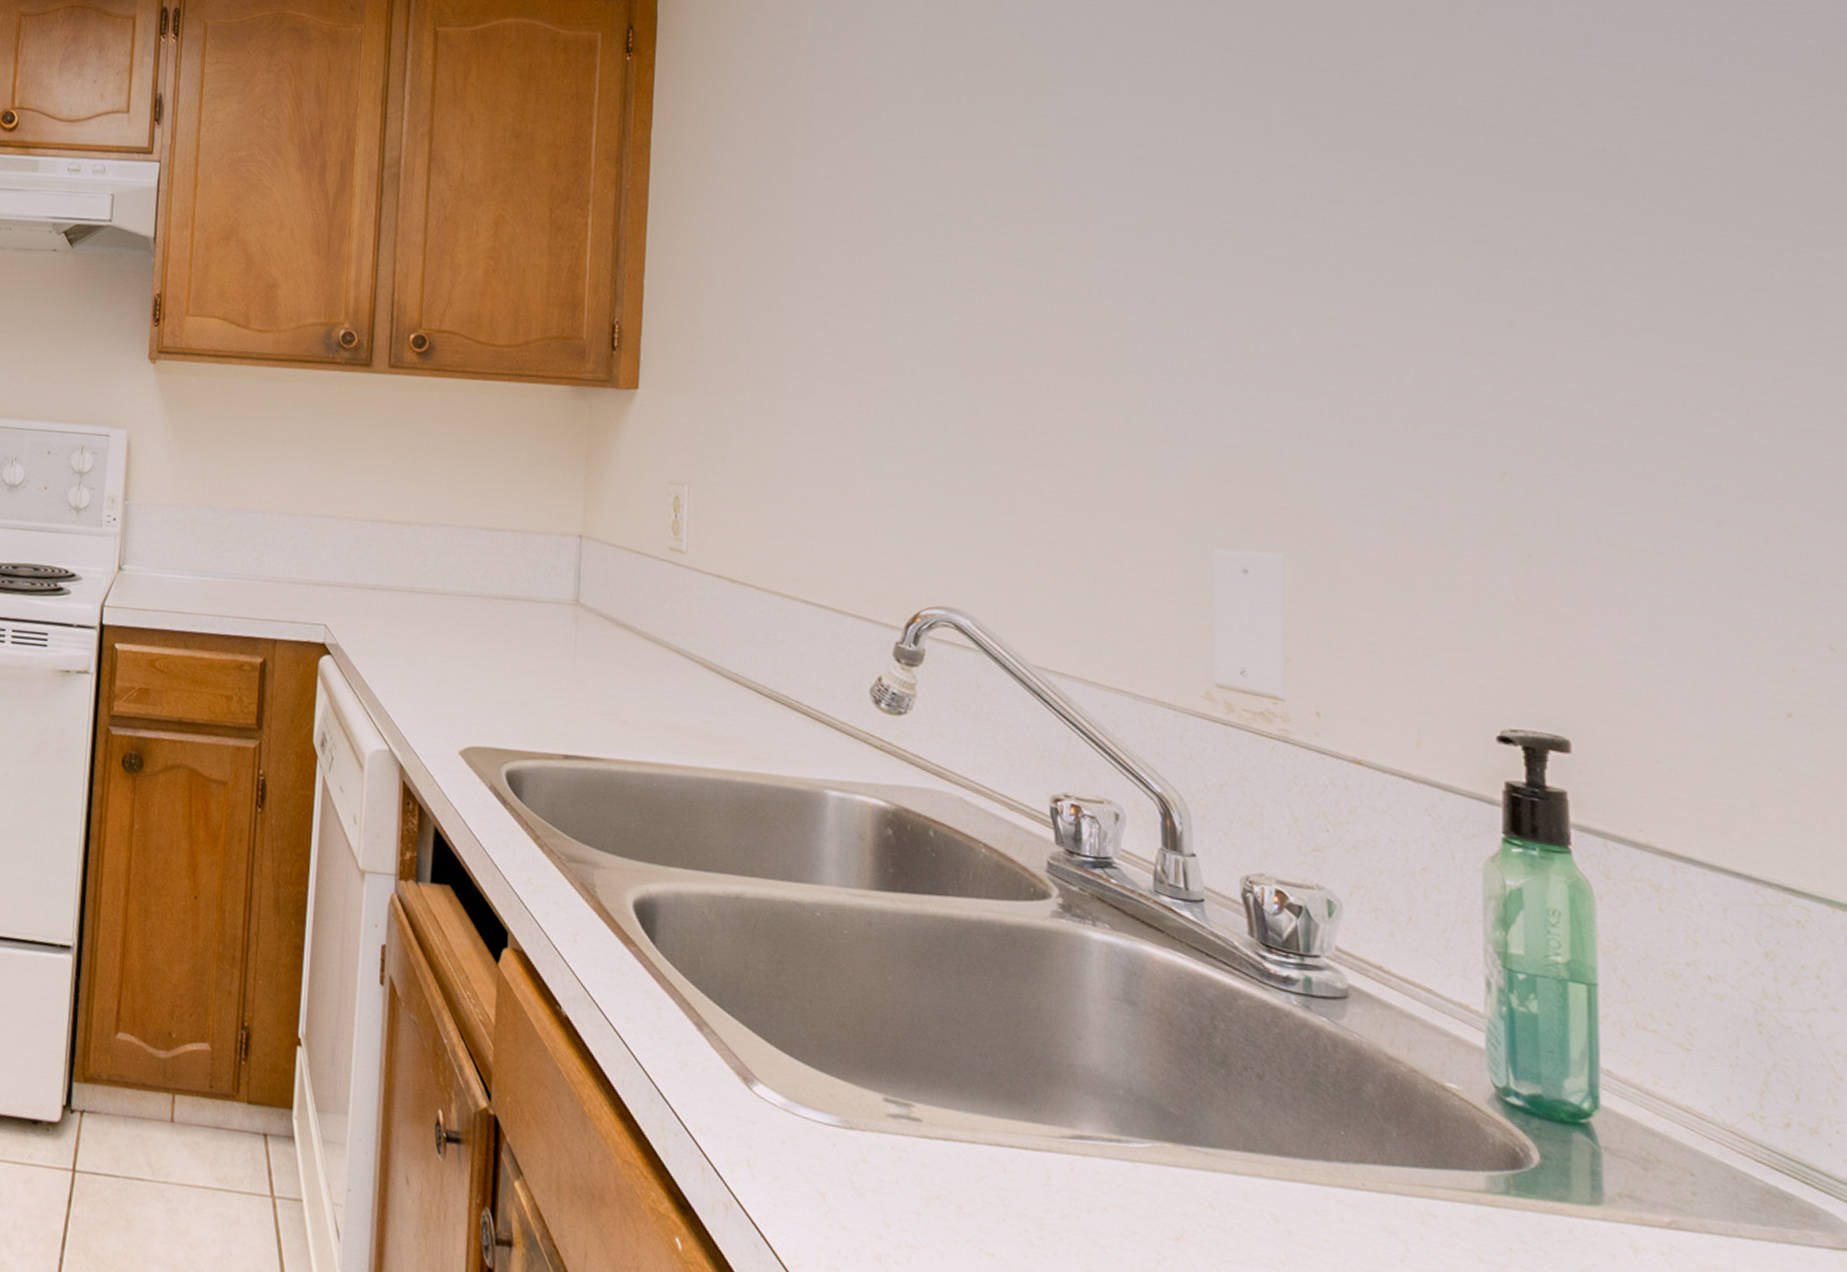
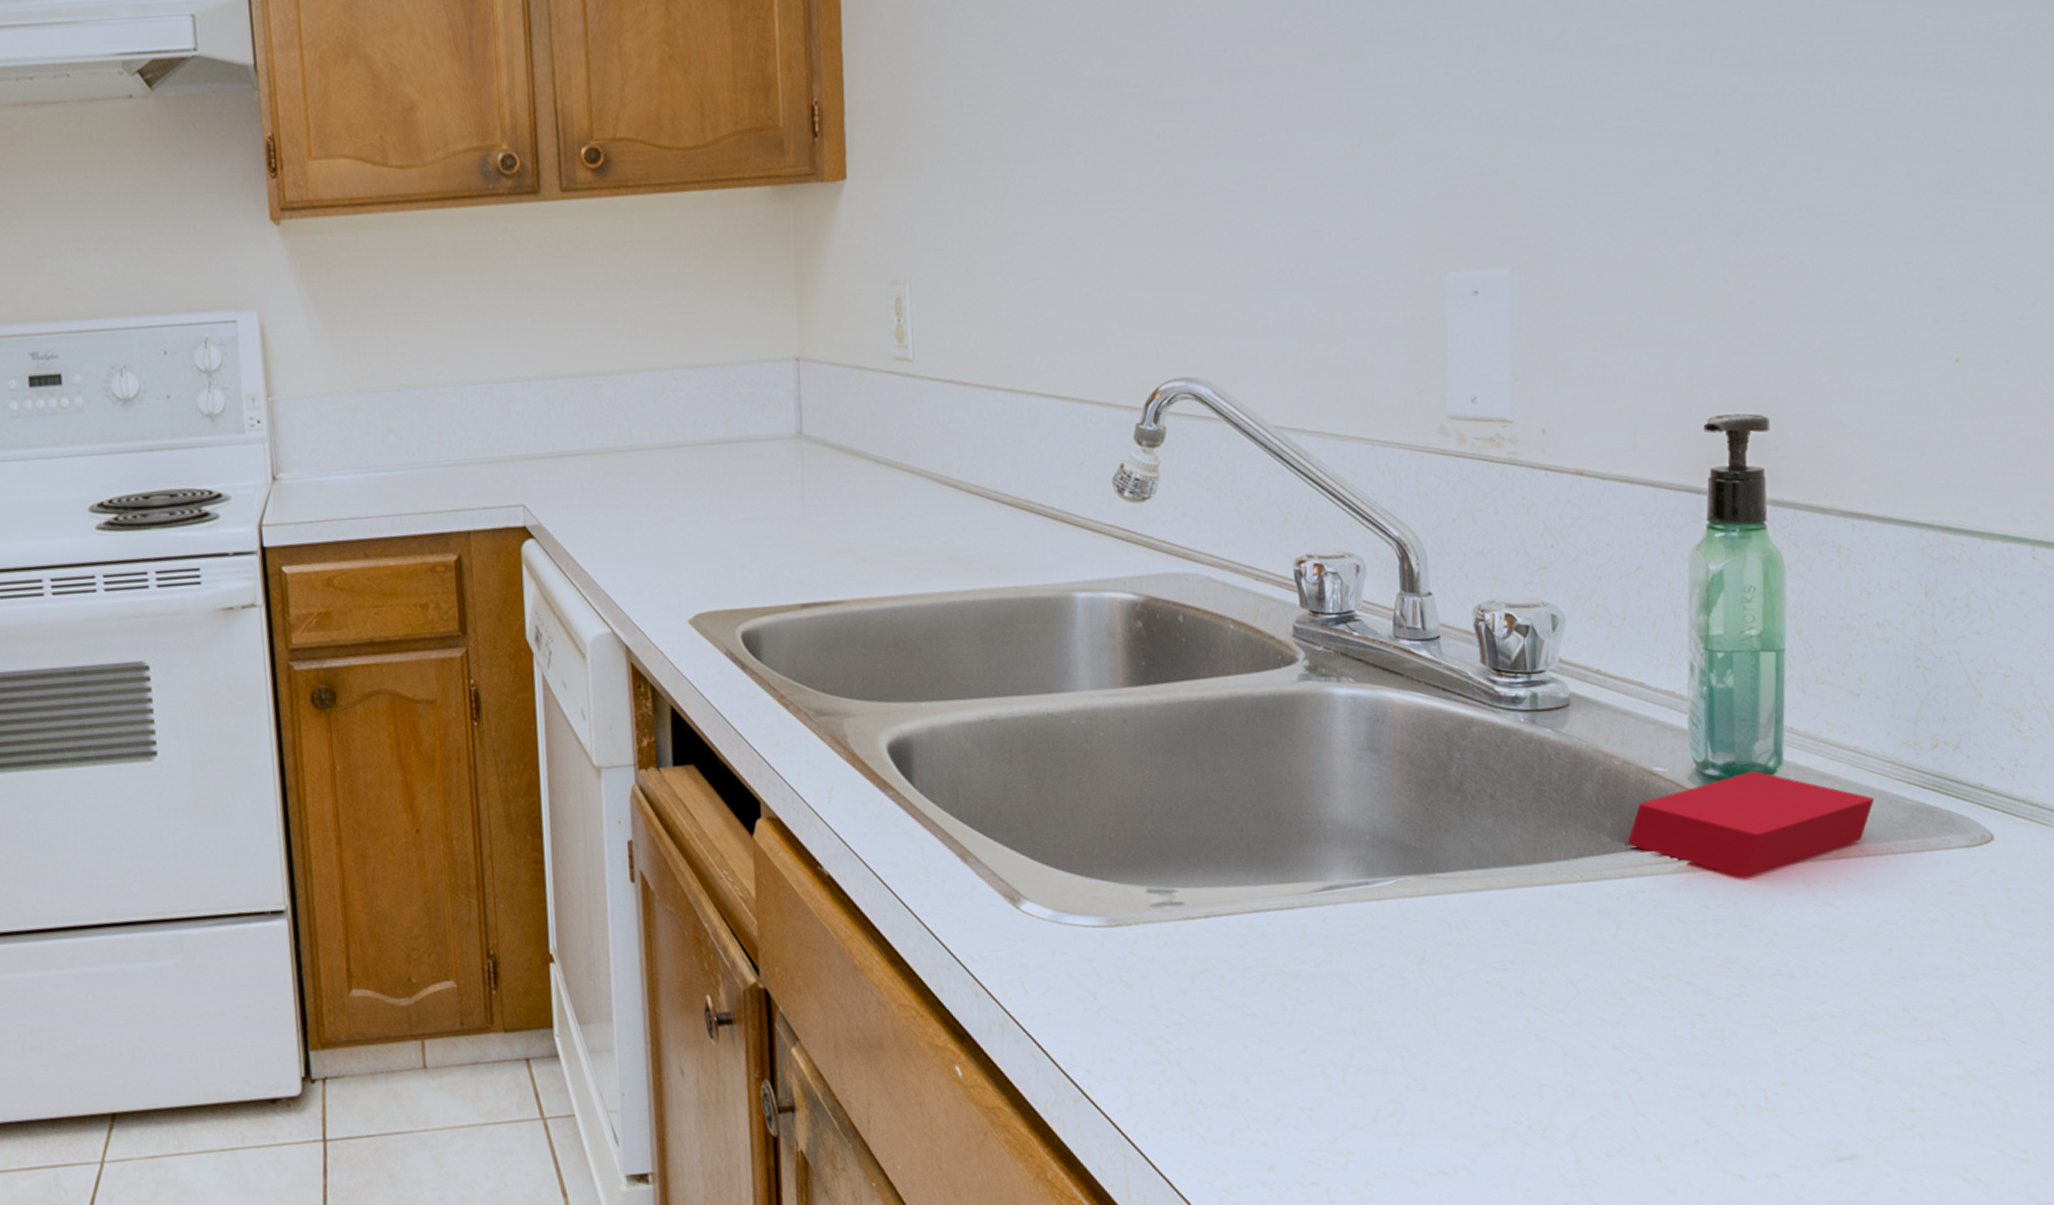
sponge: none [1416,1109,1715,1227] -> present [1627,770,1875,877]

